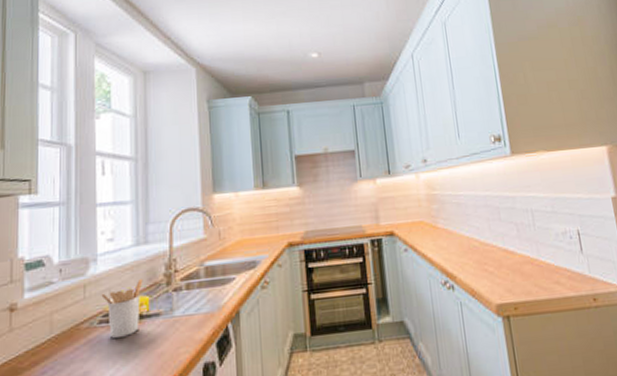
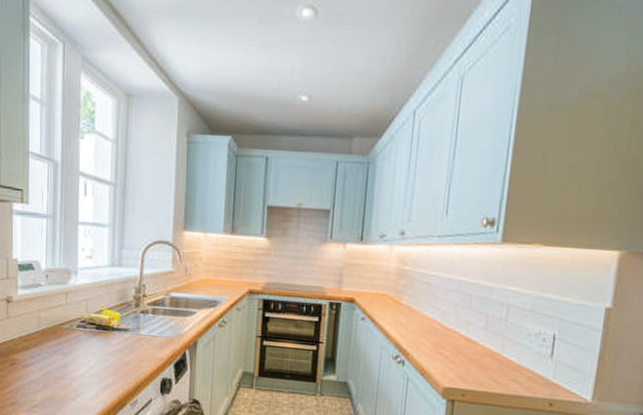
utensil holder: present [101,278,143,339] -> none [80,296,116,343]

